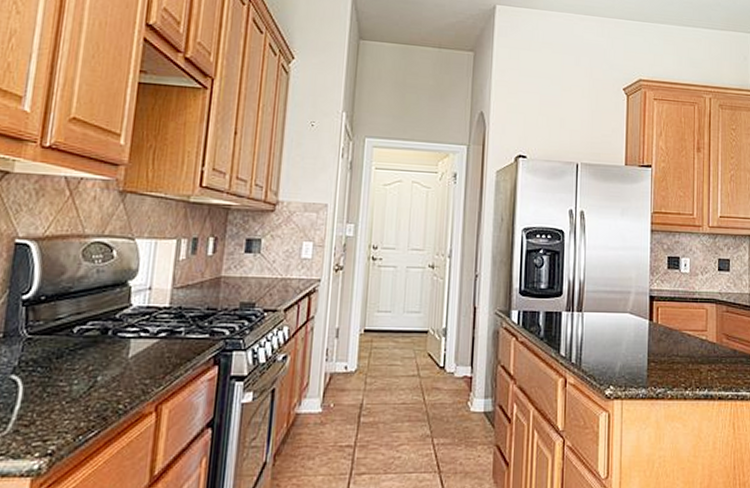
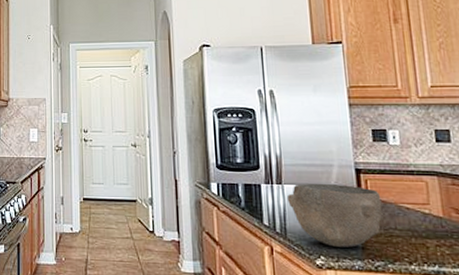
bowl: none [585,311,669,376] -> present [286,184,383,248]

